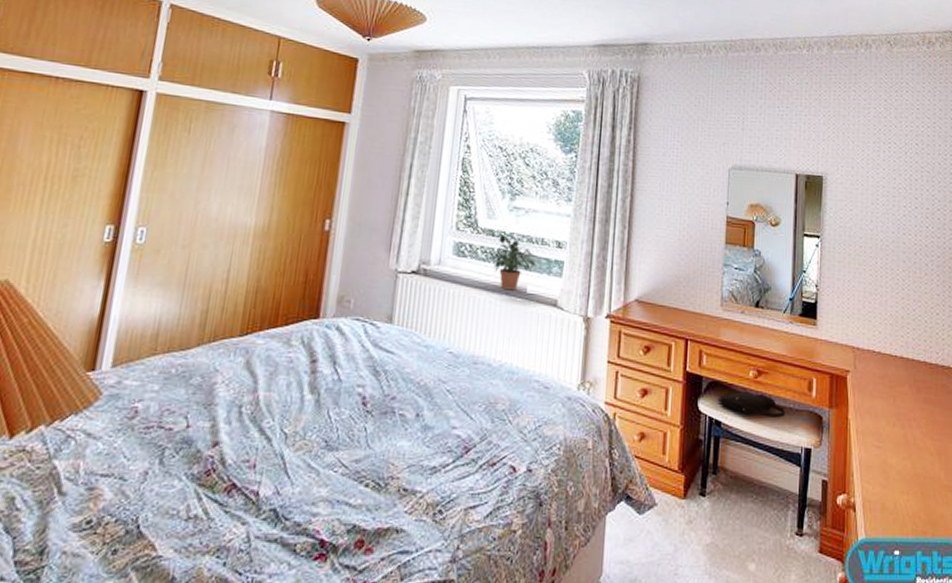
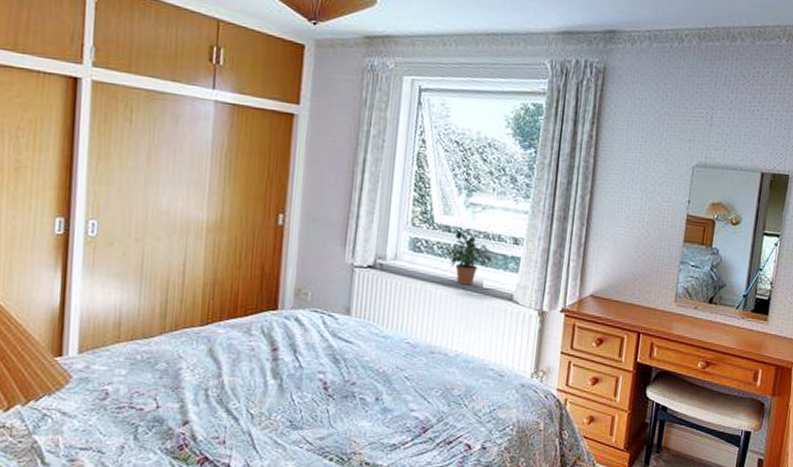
handbag: present [717,390,786,418] -> none [664,380,730,404]

